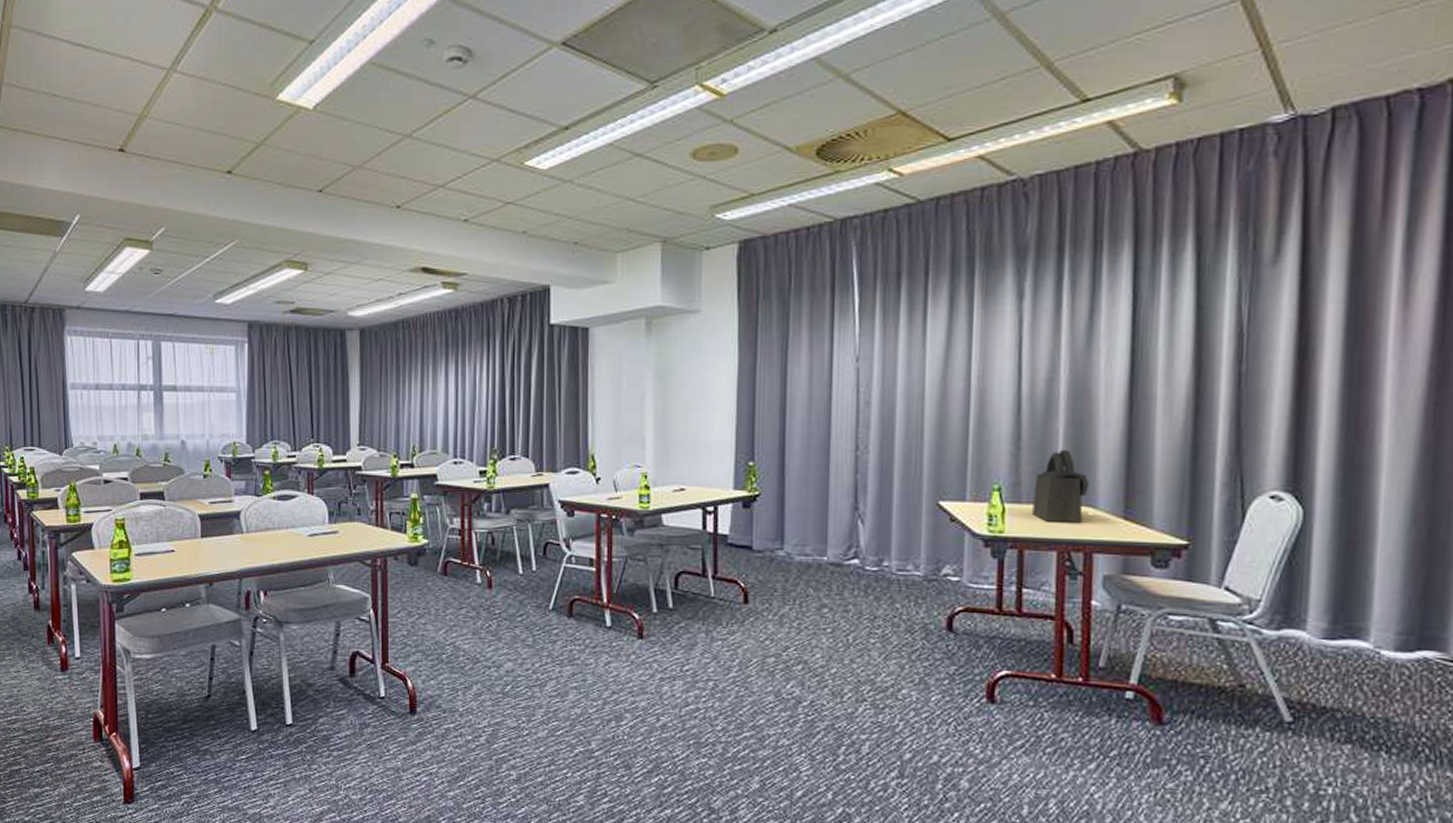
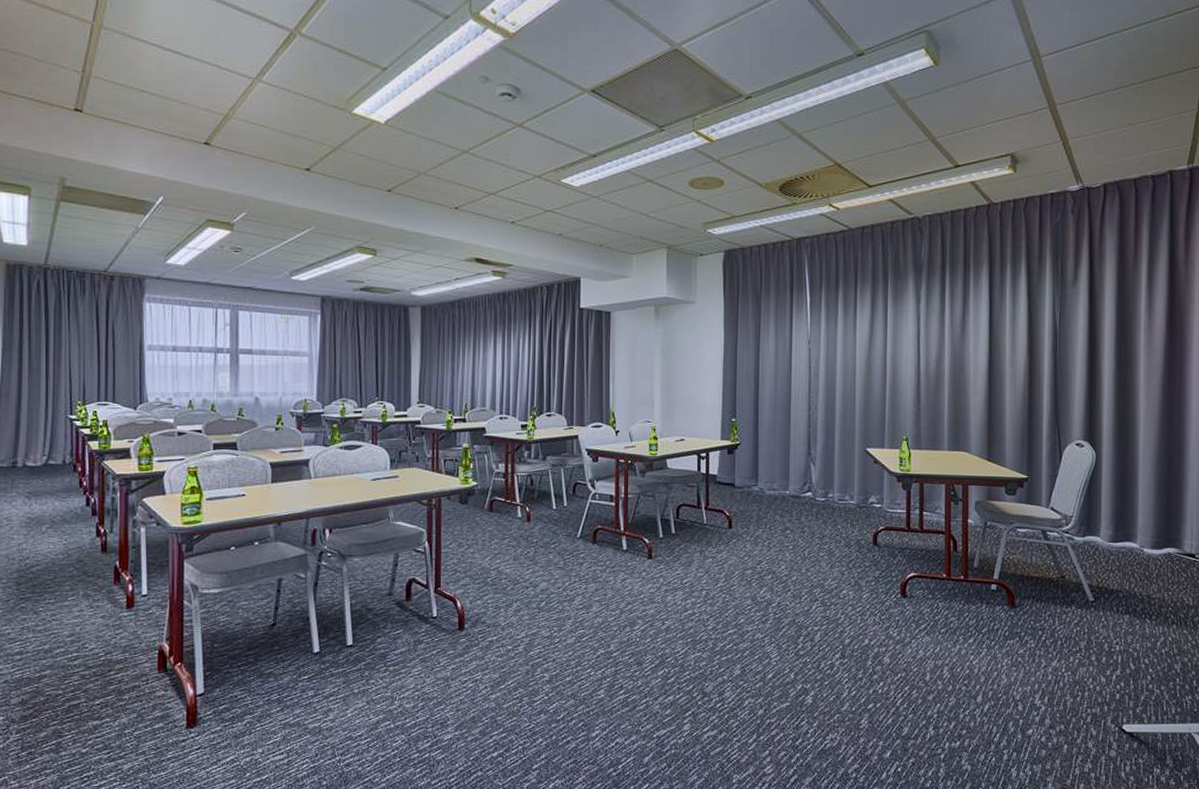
handbag: present [1032,449,1090,524] -> none [929,410,965,464]

